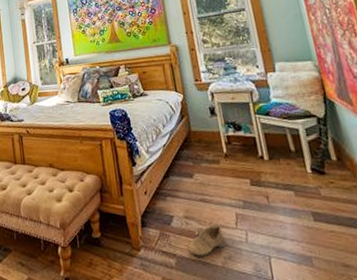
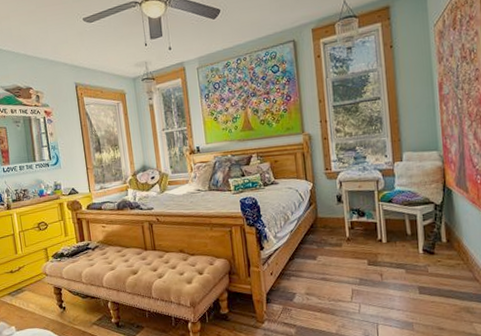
shoe: present [188,225,226,256] -> none [307,299,341,326]

